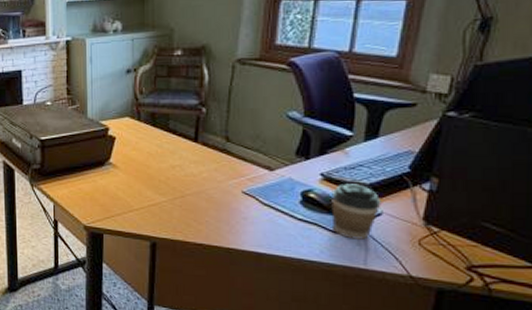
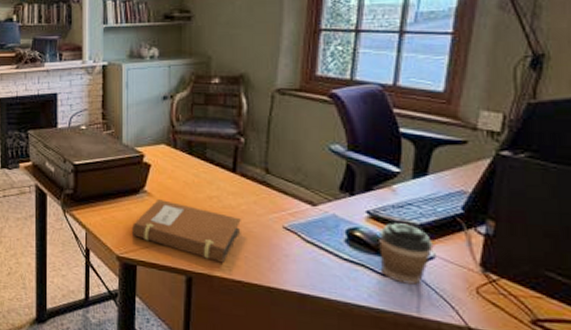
notebook: none [97,169,202,228] -> present [131,198,241,263]

